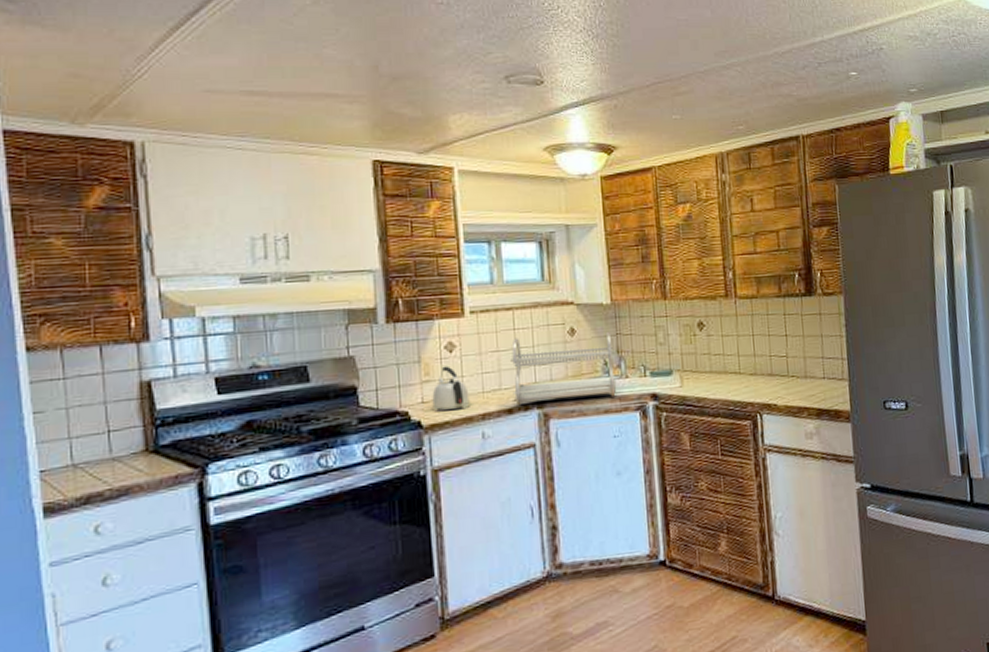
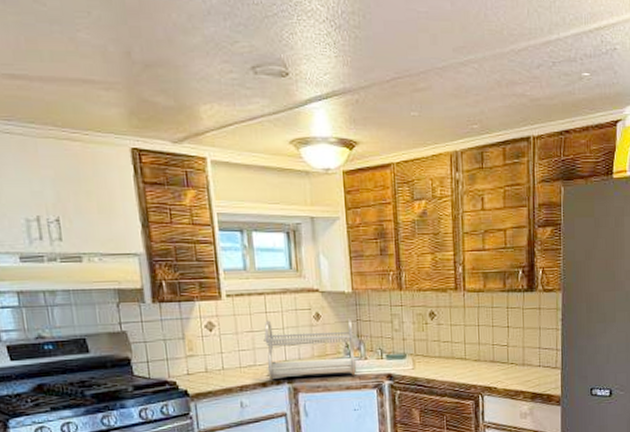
kettle: present [432,366,471,411] -> none [196,343,230,382]

